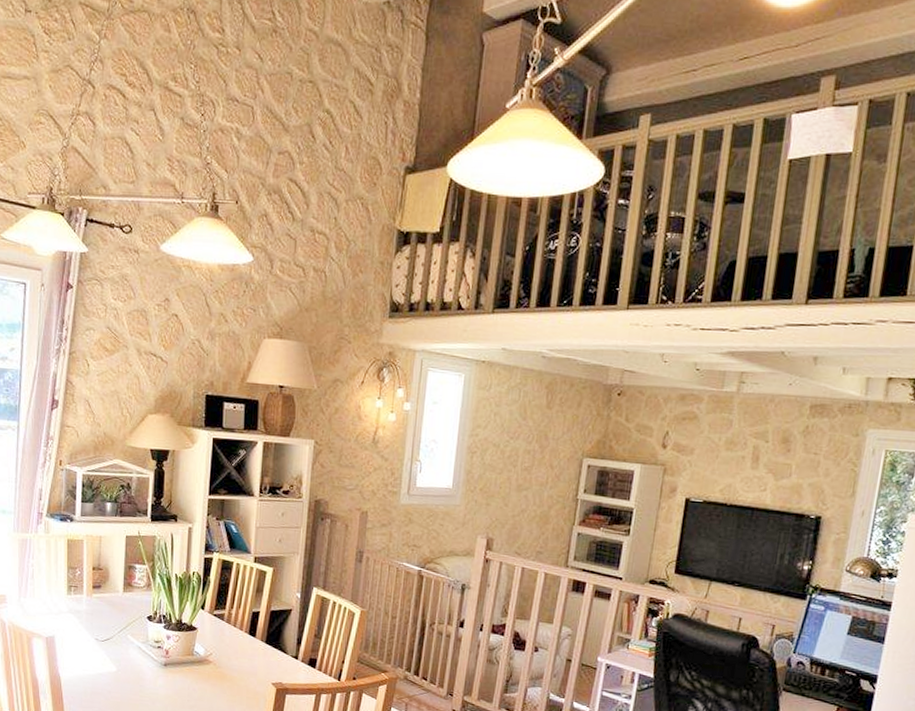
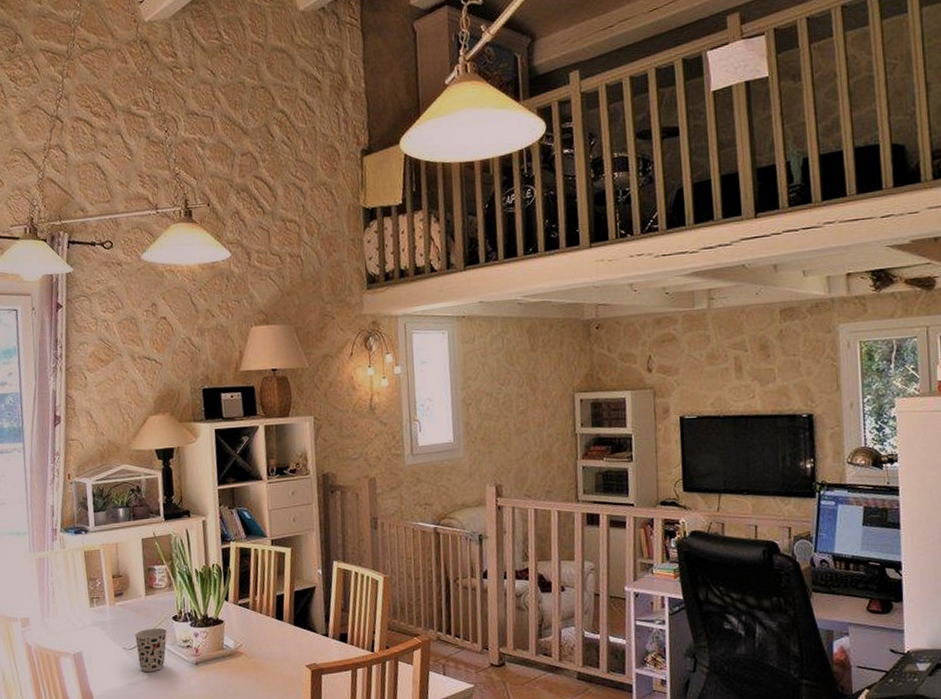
cup: none [108,624,141,666] -> present [135,627,168,673]

